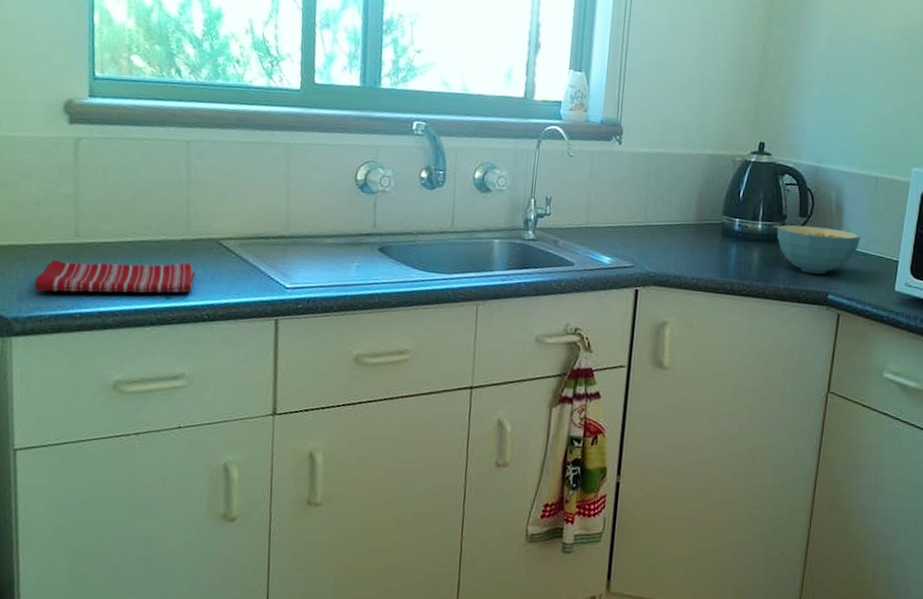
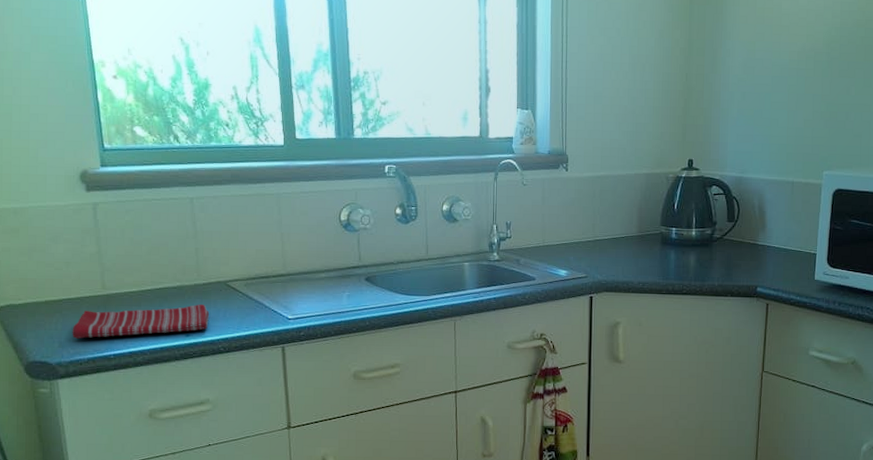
cereal bowl: present [776,225,861,275] -> none [709,229,782,271]

